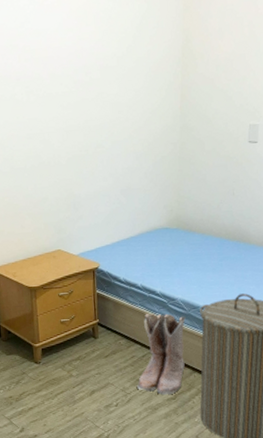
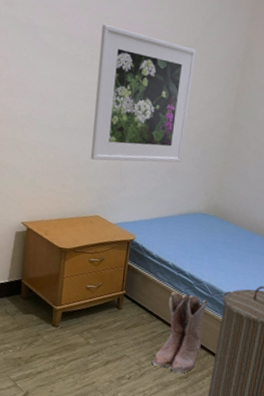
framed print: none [32,56,134,195] -> present [91,23,196,163]

